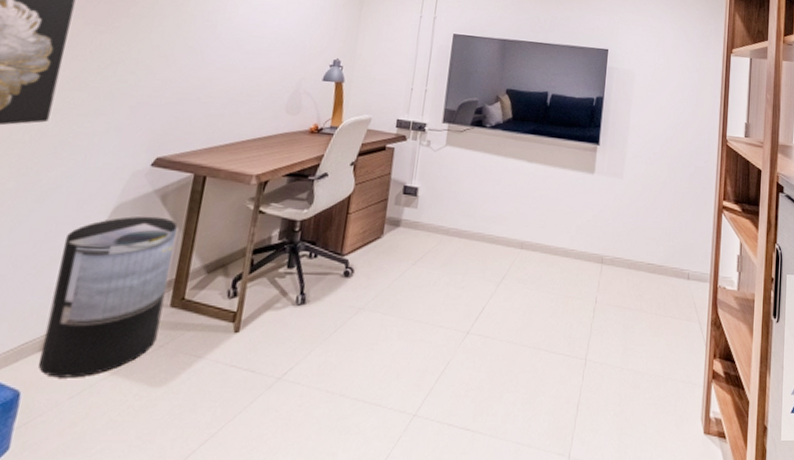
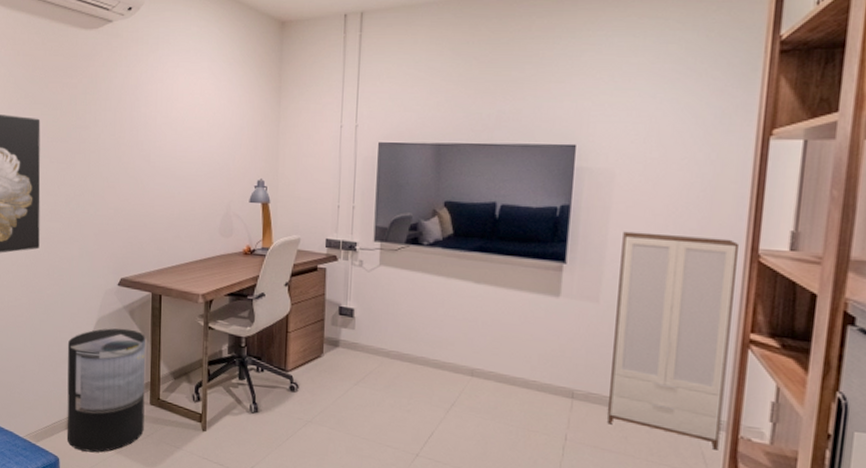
cabinet: none [628,120,714,299] -> present [607,231,738,450]

